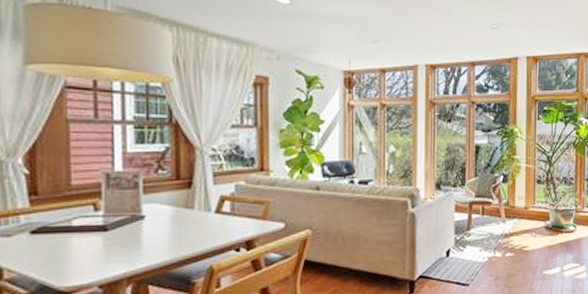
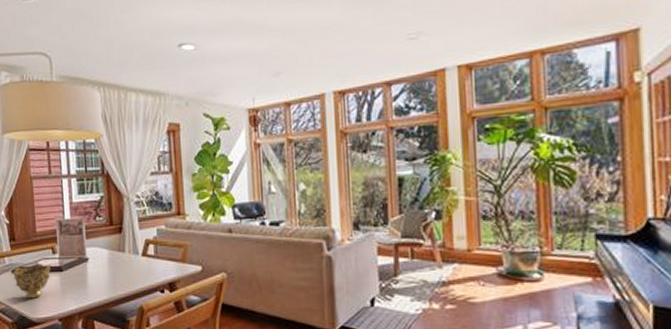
decorative bowl: none [32,222,90,264] -> present [13,263,51,299]

